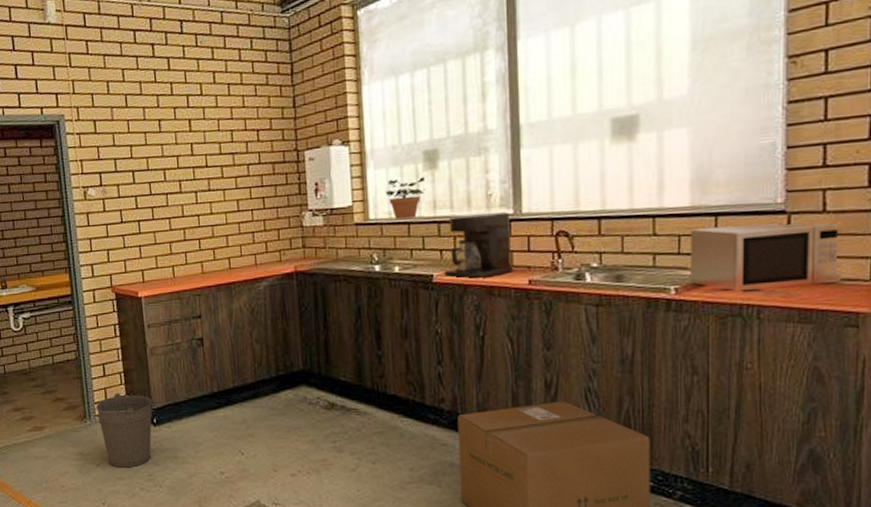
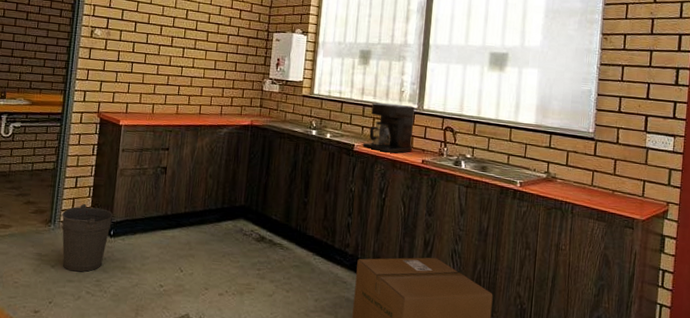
potted plant: present [385,177,425,219] -> none [328,67,358,99]
microwave: present [690,220,842,292] -> none [530,141,627,195]

